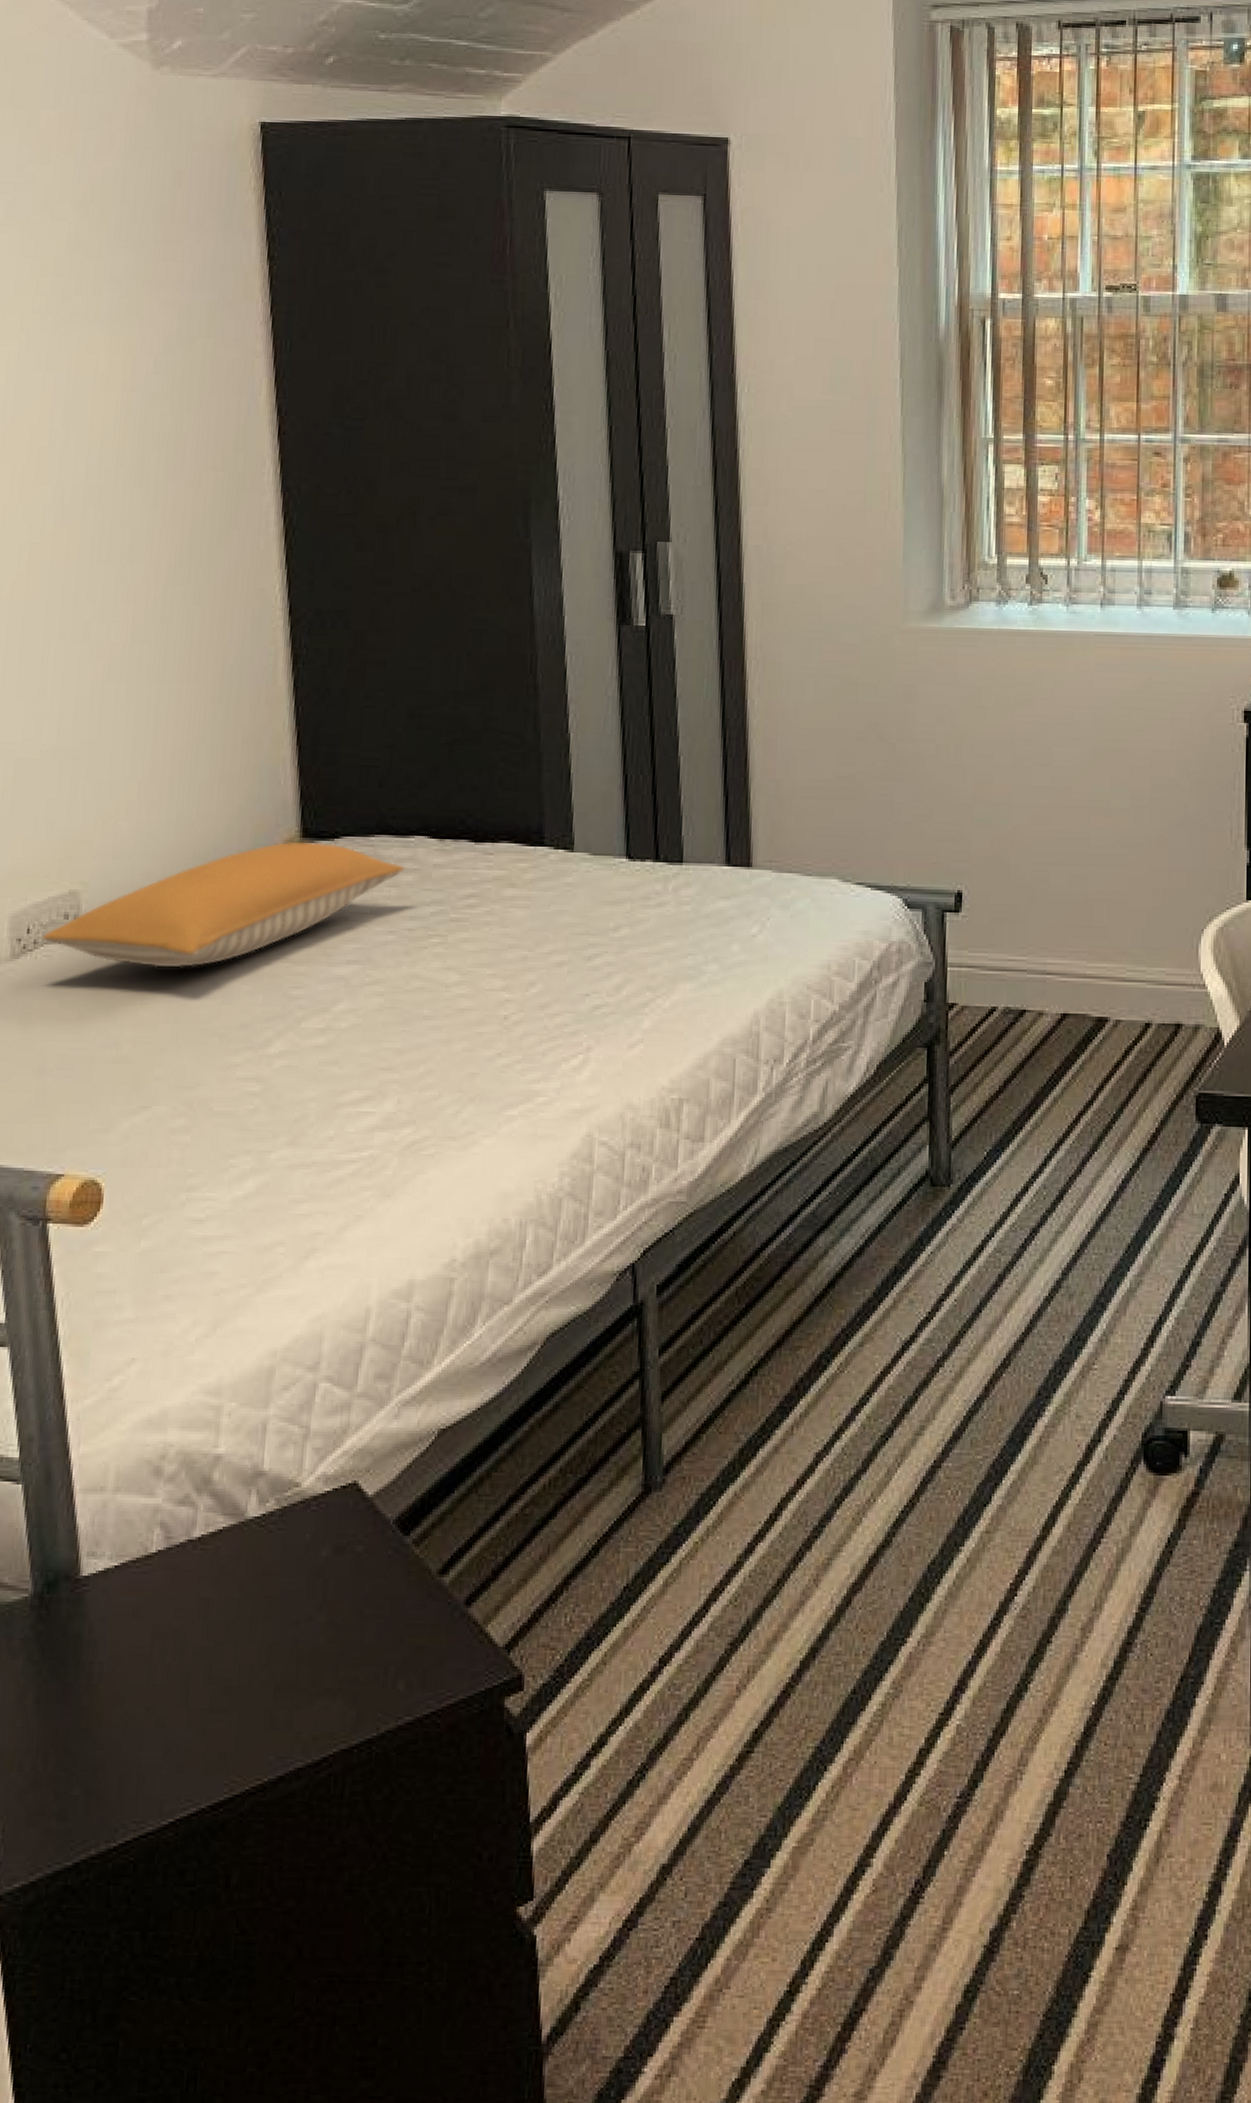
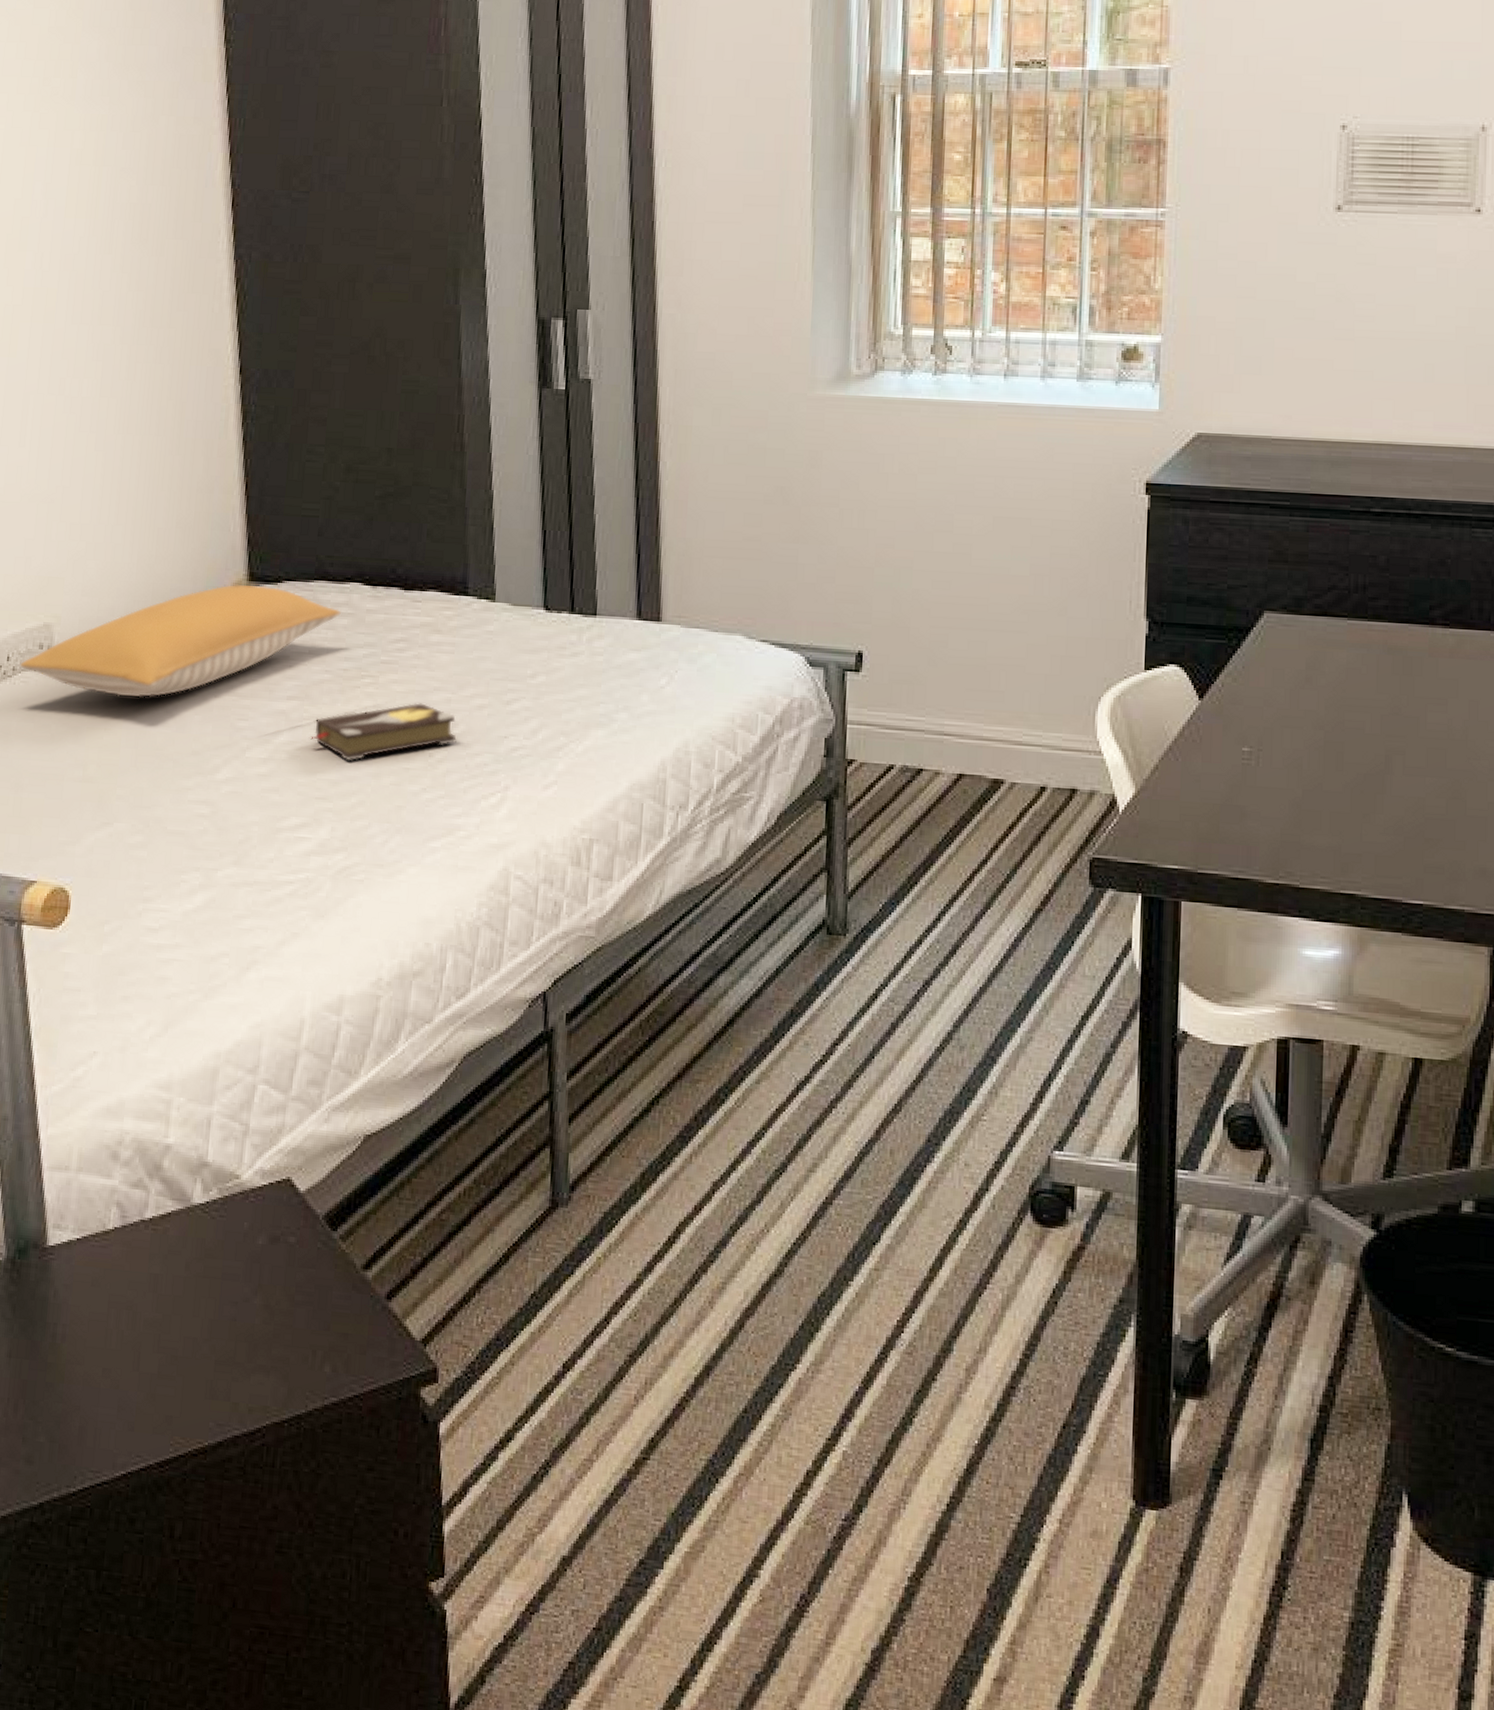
hardback book: none [372,962,534,1028] -> present [310,703,457,761]

